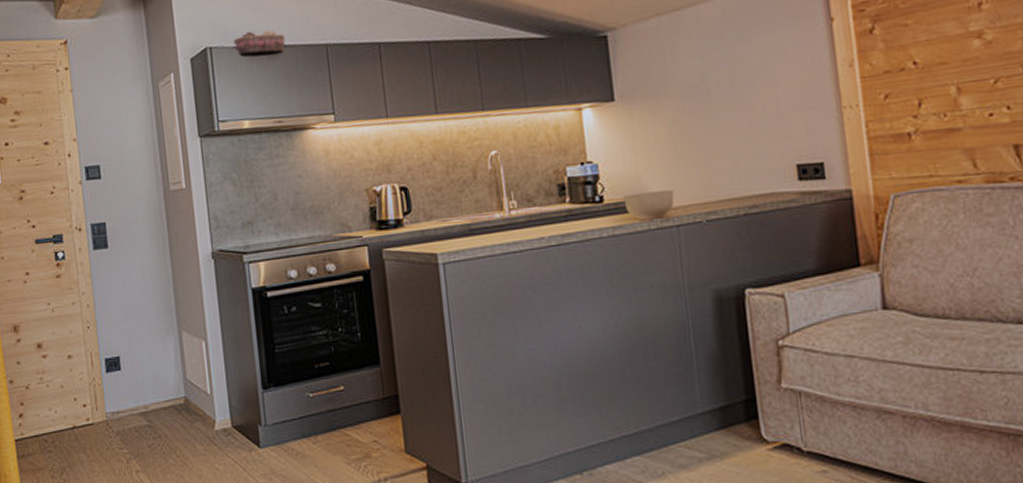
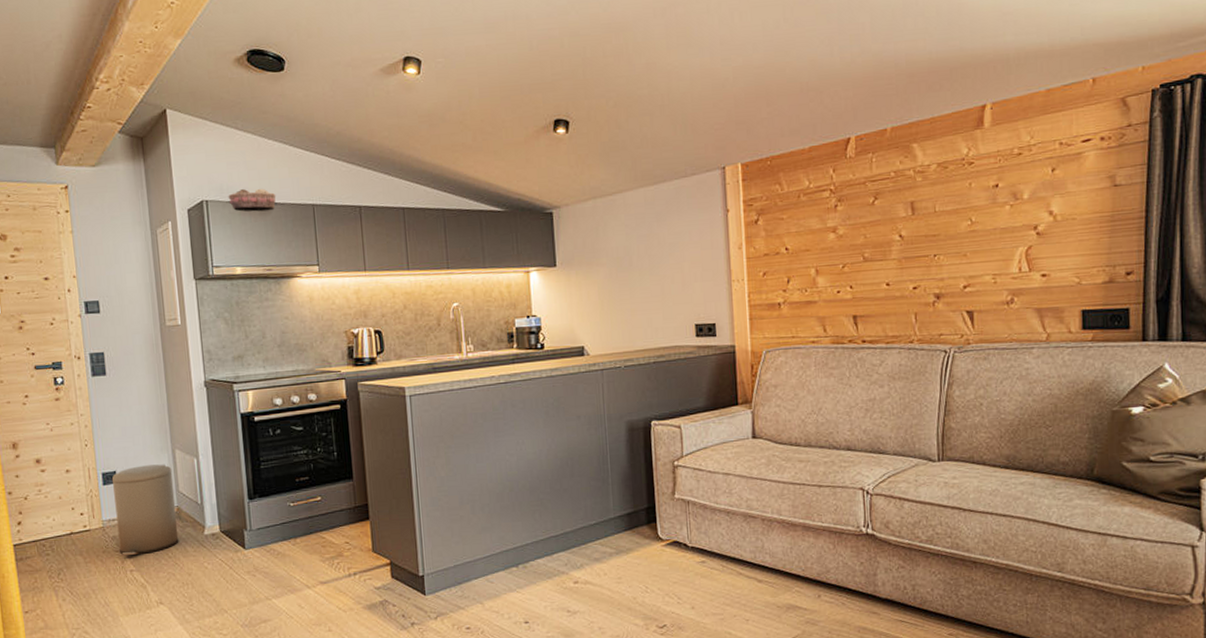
pedal bin: none [115,348,188,454] -> present [111,464,179,556]
bowl: present [623,190,675,222] -> none [560,341,601,366]

